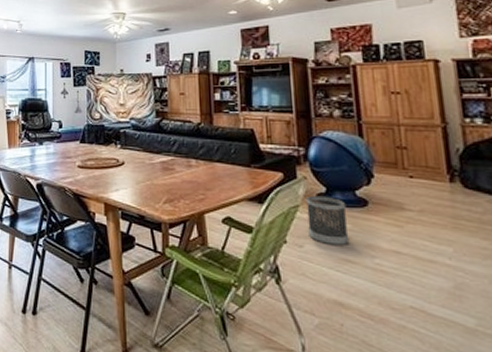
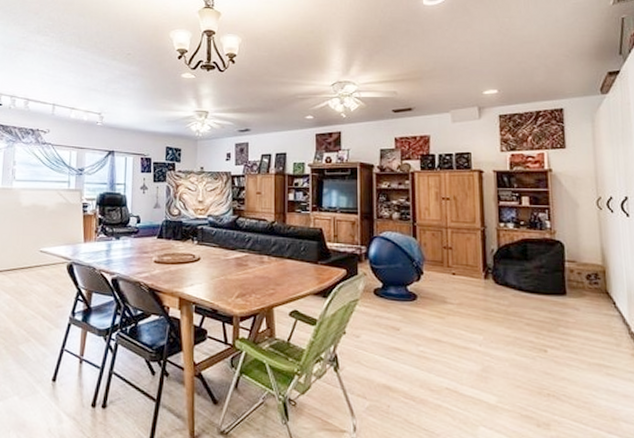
wastebasket: present [306,195,350,246] -> none [365,290,400,336]

